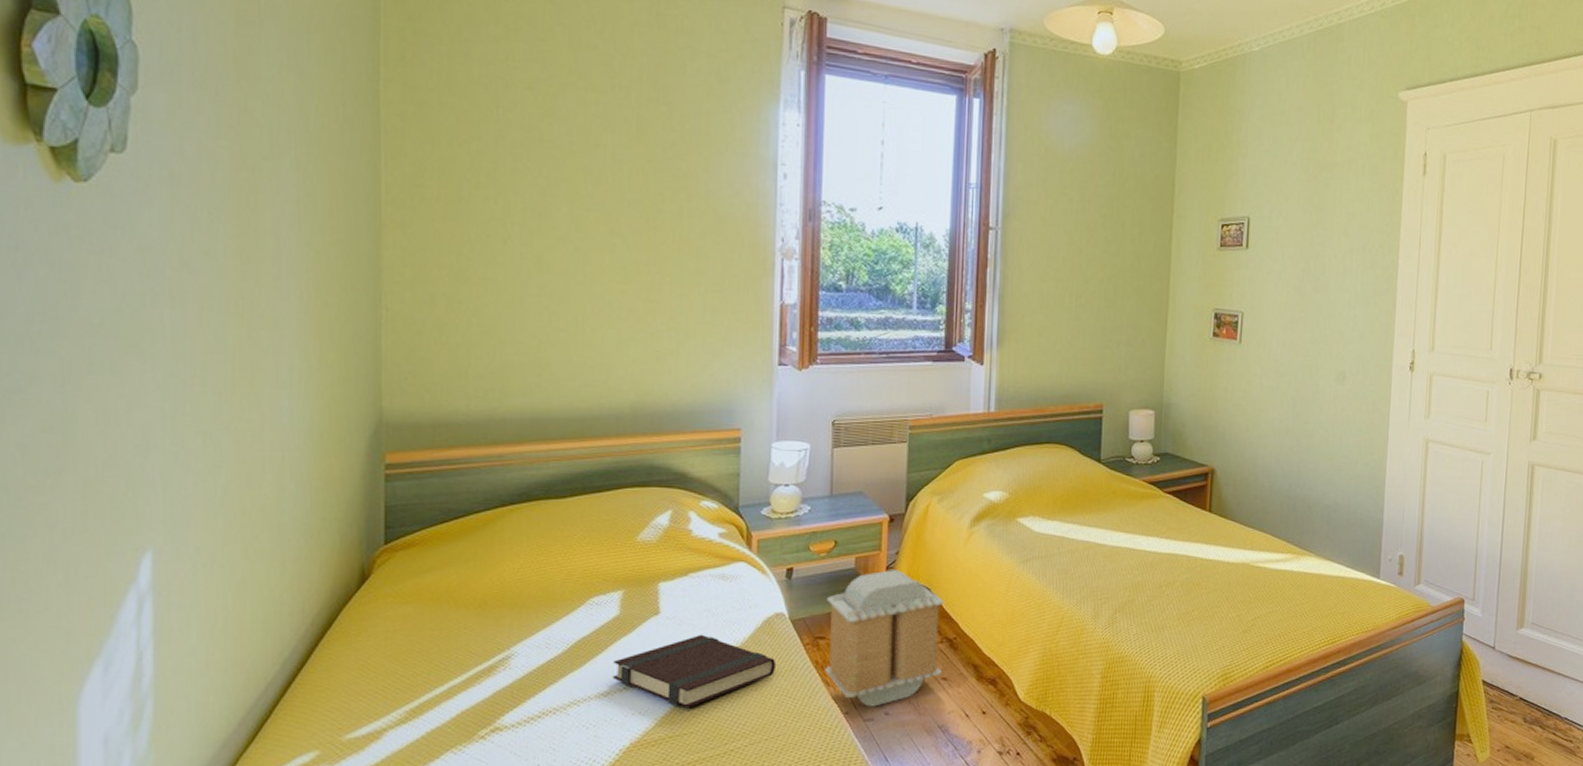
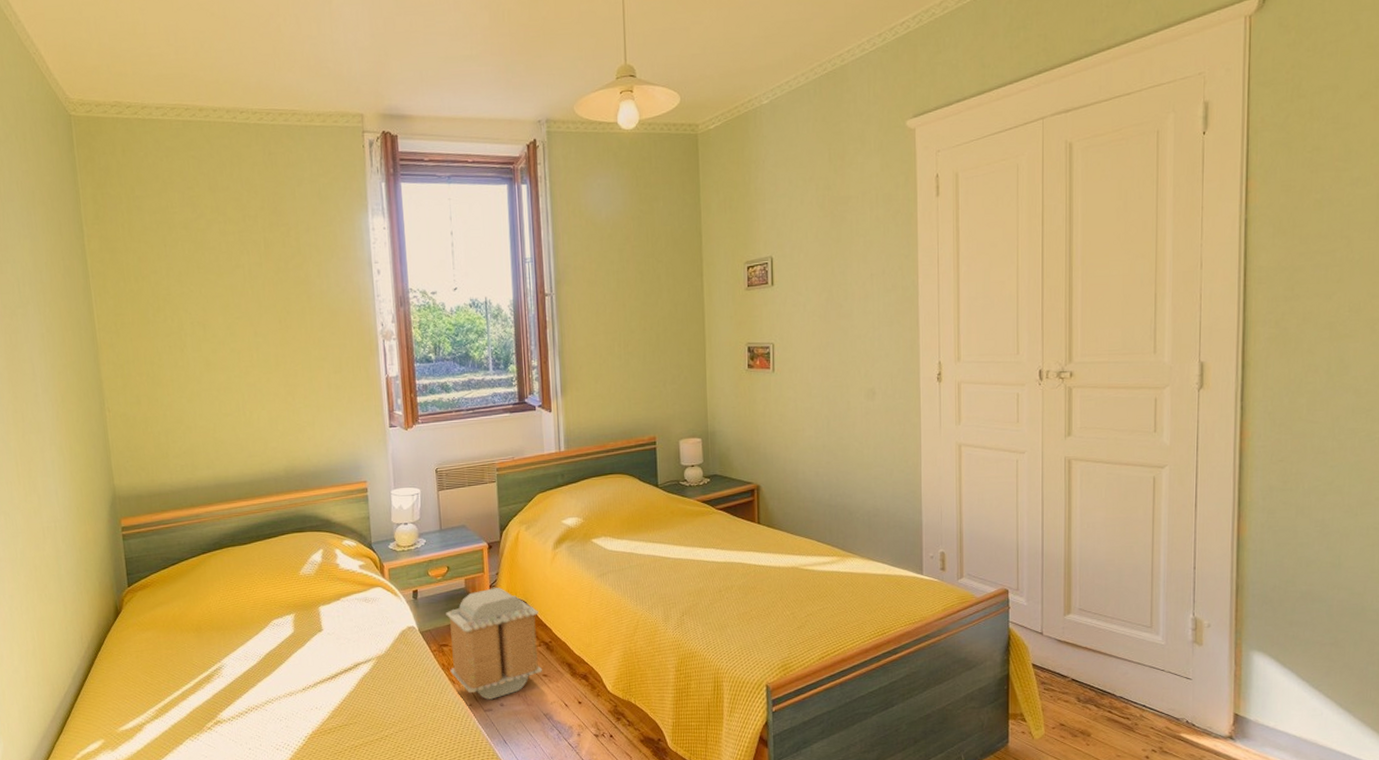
book: present [612,634,777,709] -> none [294,645,413,704]

